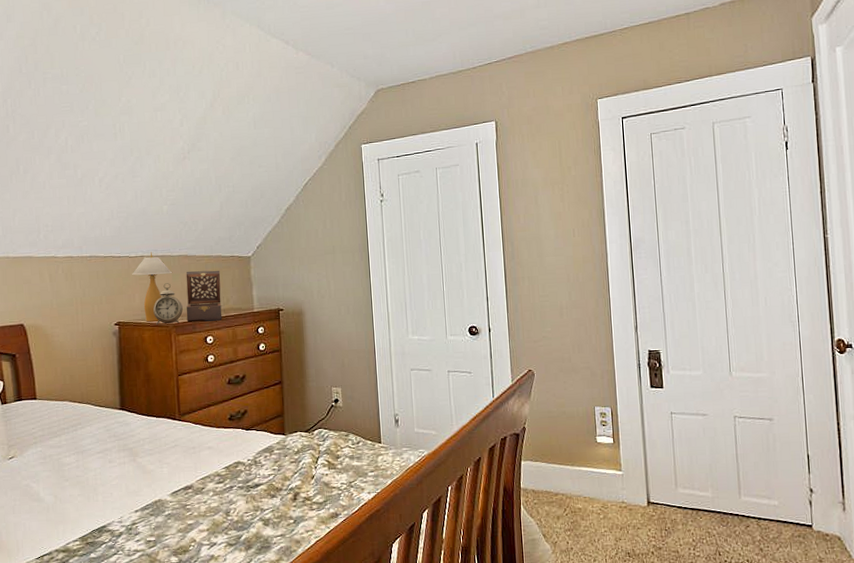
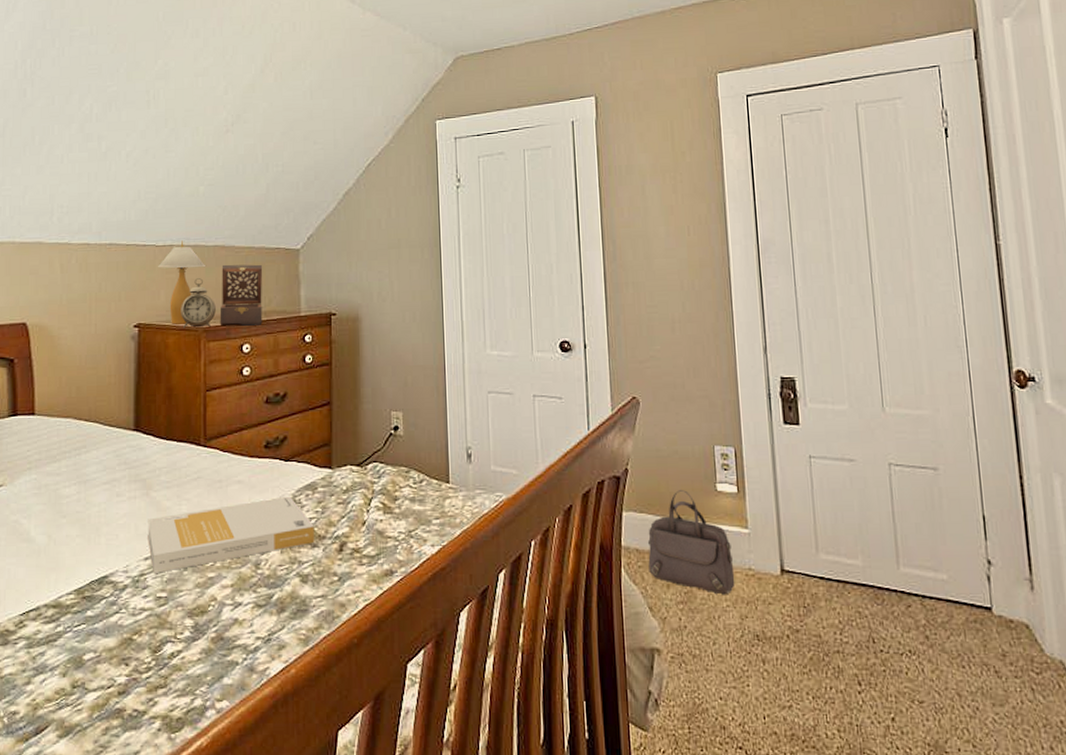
book: none [136,458,273,522] -> present [148,496,315,573]
handbag: none [542,442,611,523] -> present [648,490,735,595]

